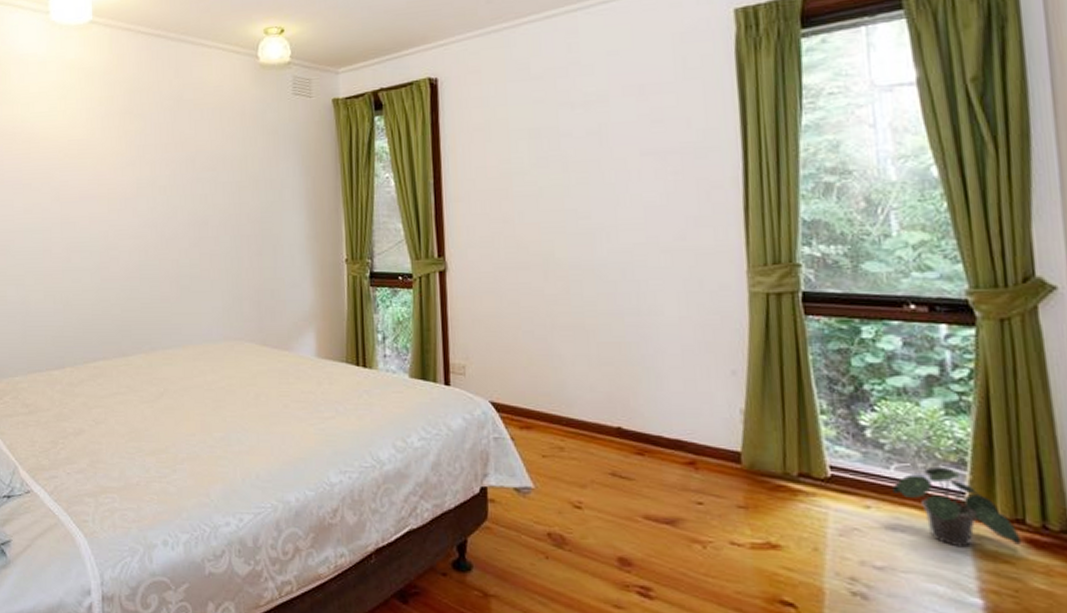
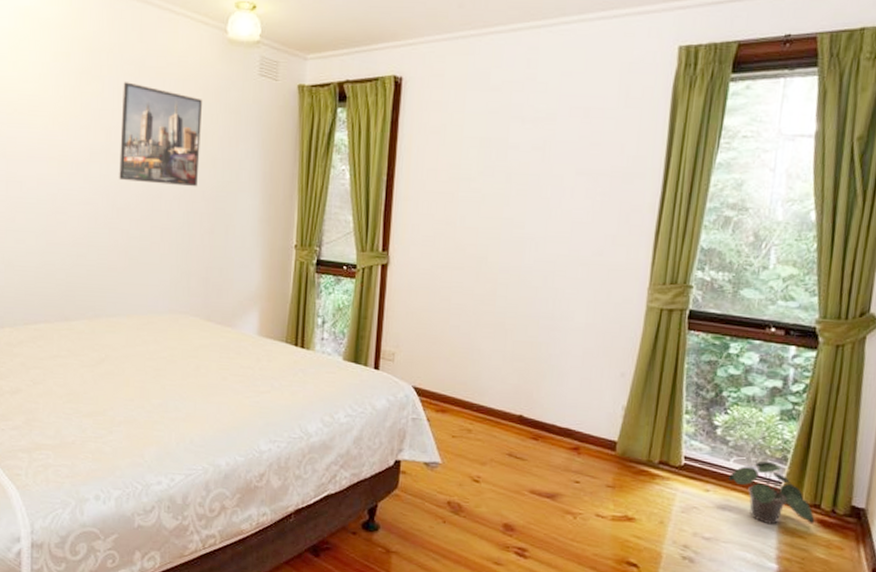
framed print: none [164,116,242,211] -> present [119,82,202,187]

